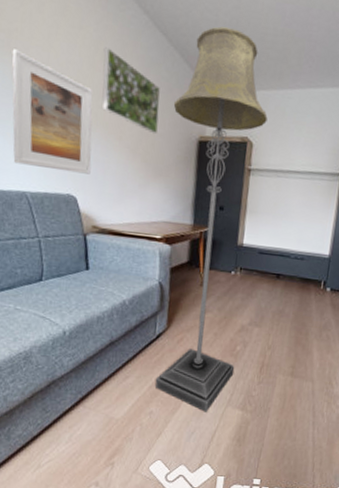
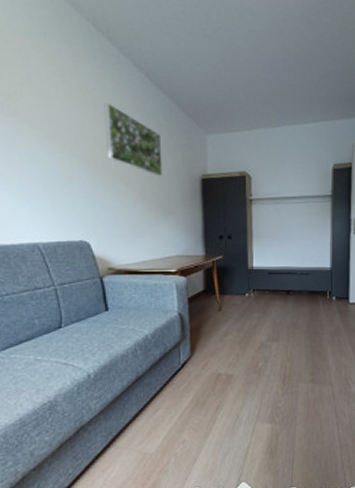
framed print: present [11,49,93,175] -> none [13,110,102,220]
floor lamp: present [155,26,268,413] -> none [174,78,261,431]

